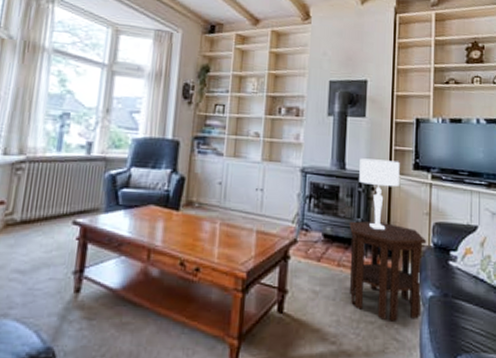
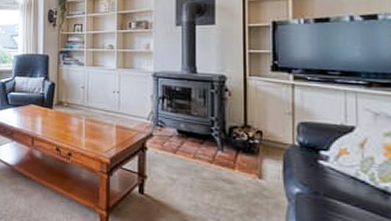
side table: present [349,221,427,322] -> none [203,119,291,213]
table lamp: present [359,158,400,230] -> none [211,62,256,128]

